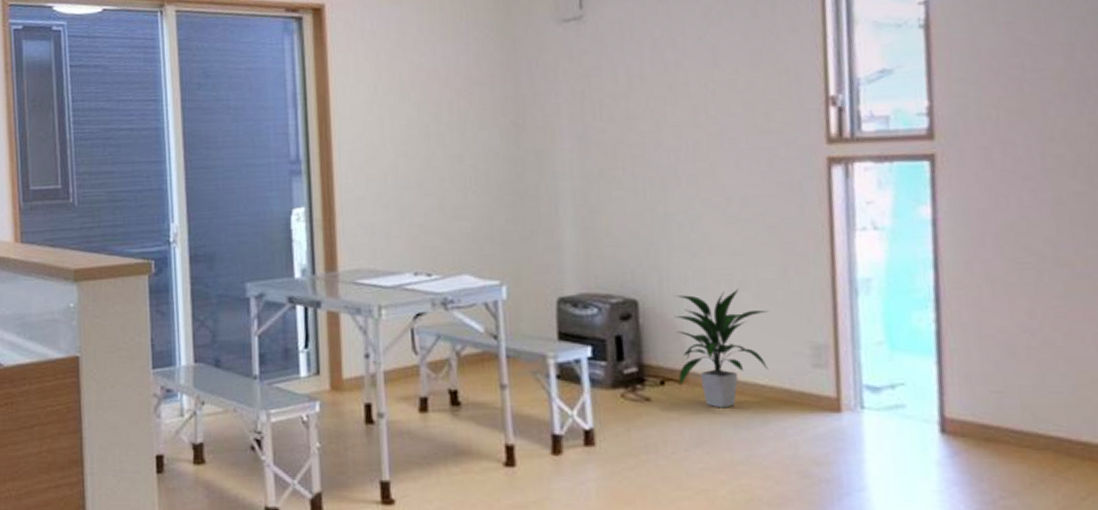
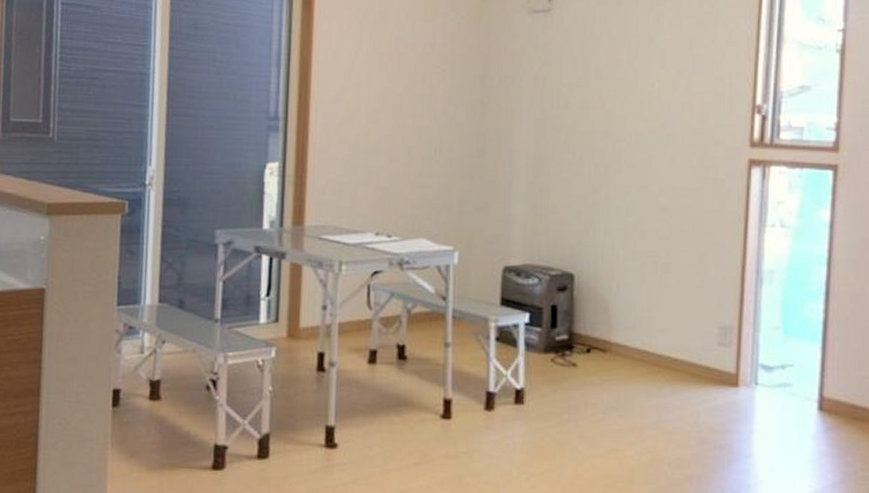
indoor plant: present [675,289,769,408] -> none [603,270,686,377]

